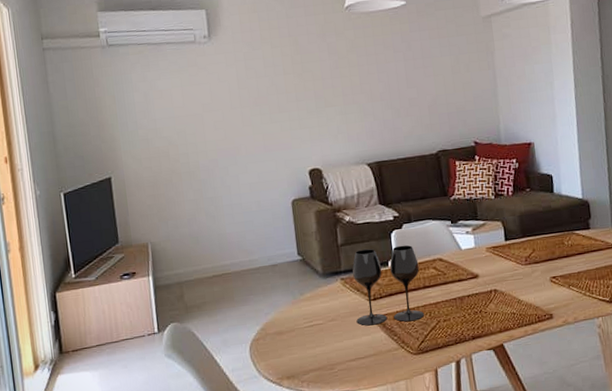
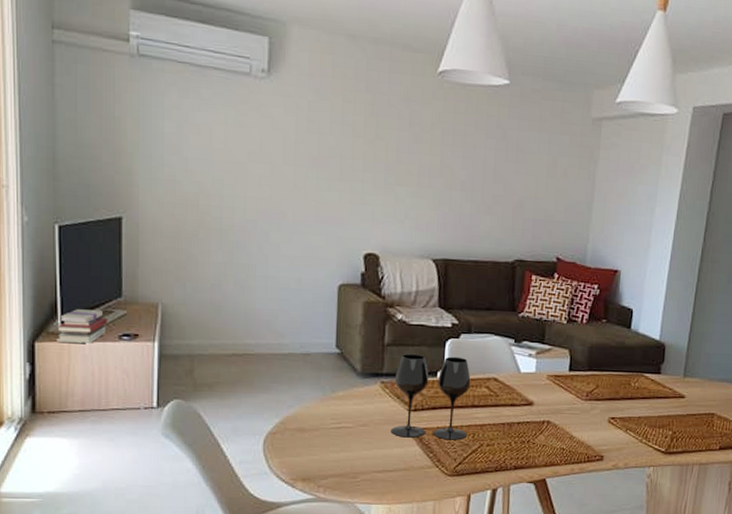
books: none [71,257,110,290] -> present [55,309,107,344]

